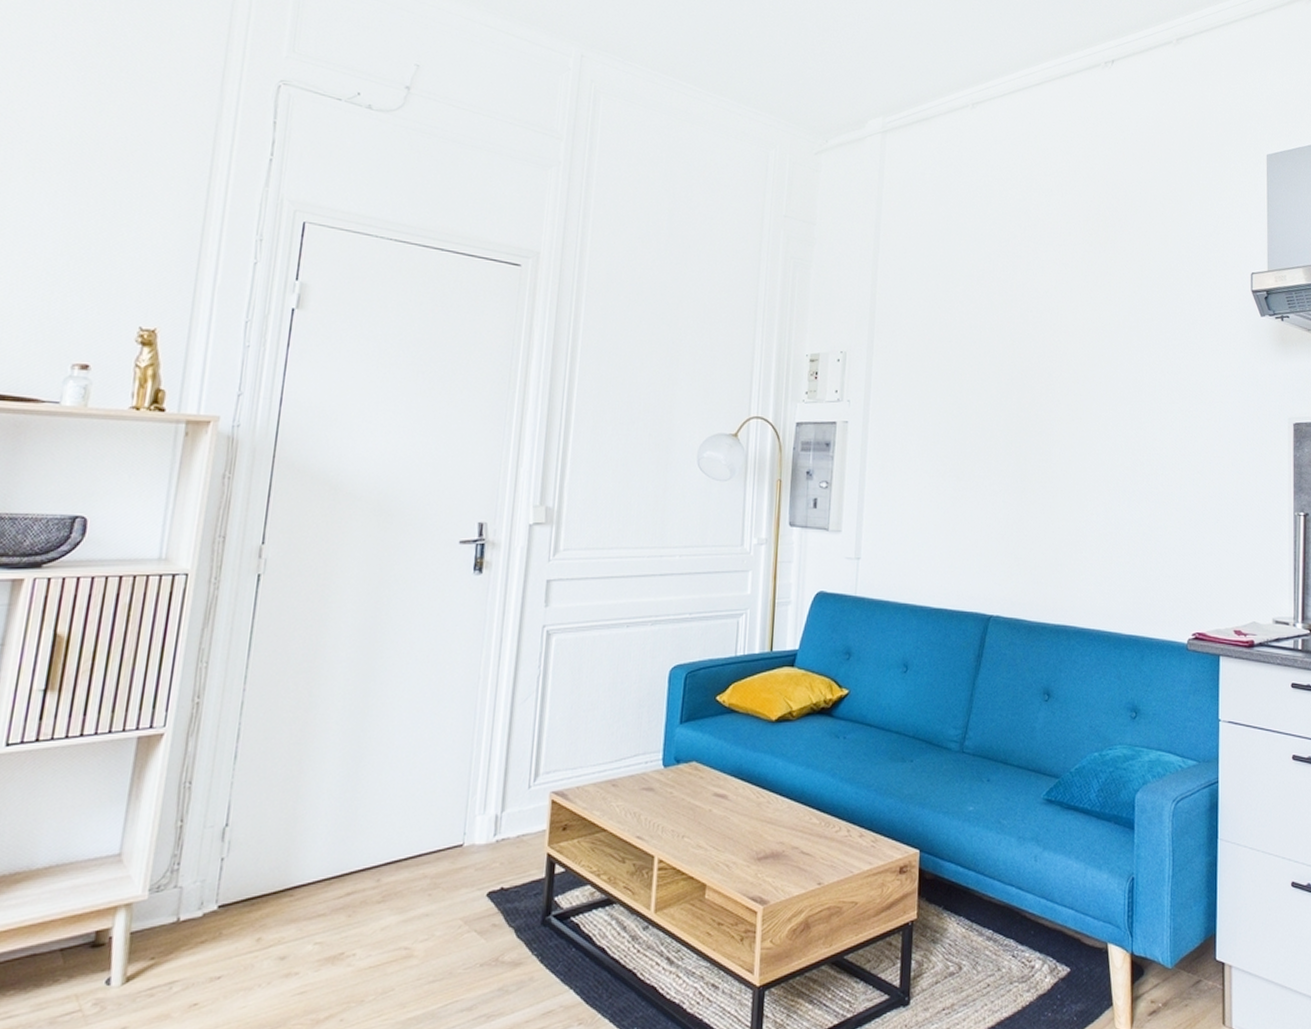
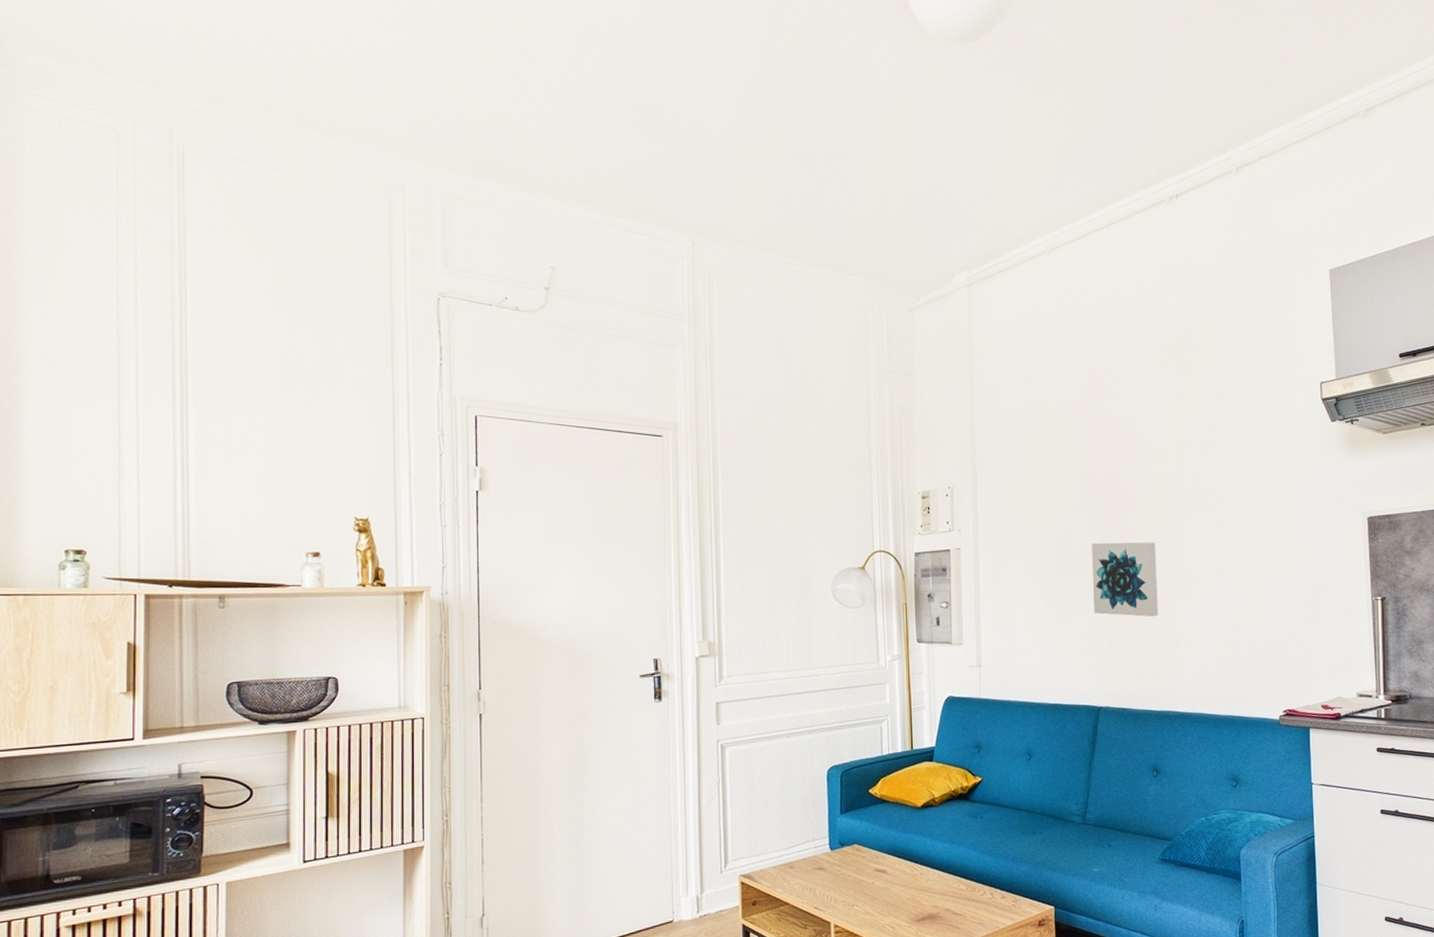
wall art: none [992,427,1065,517] -> present [1091,542,1158,617]

